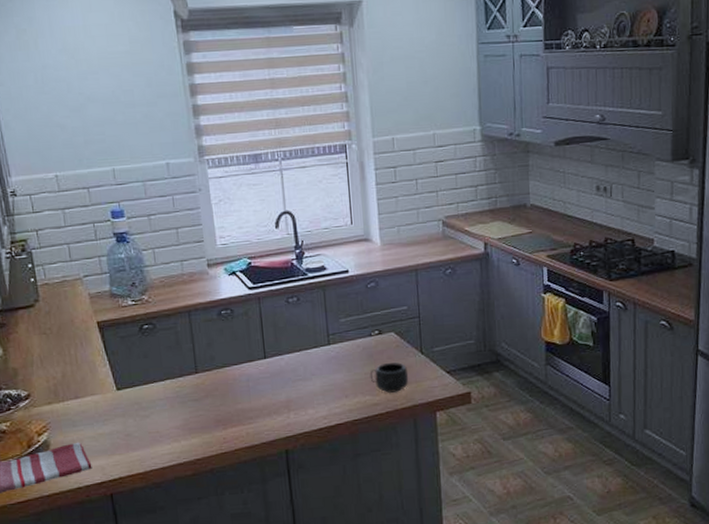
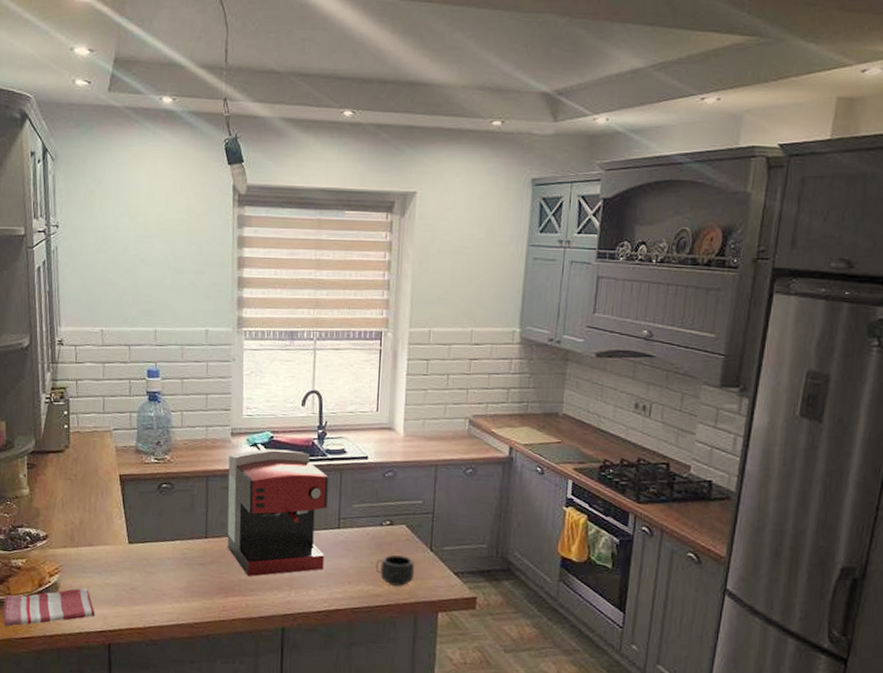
coffee maker: none [208,274,320,405] -> present [227,448,328,577]

